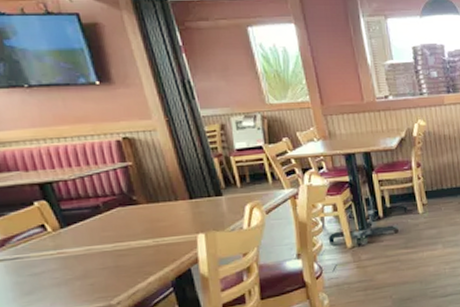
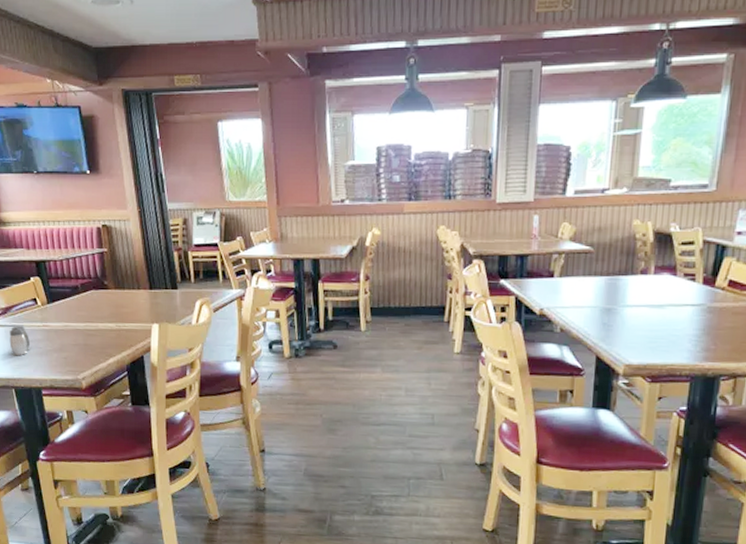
salt and pepper shaker: none [11,257,42,292] -> present [9,326,29,356]

